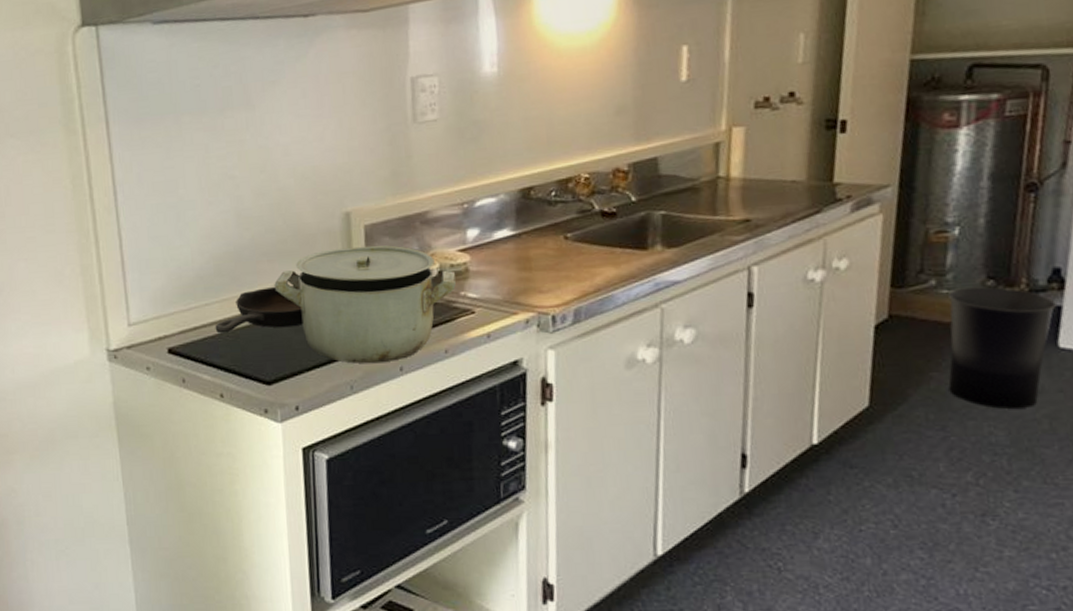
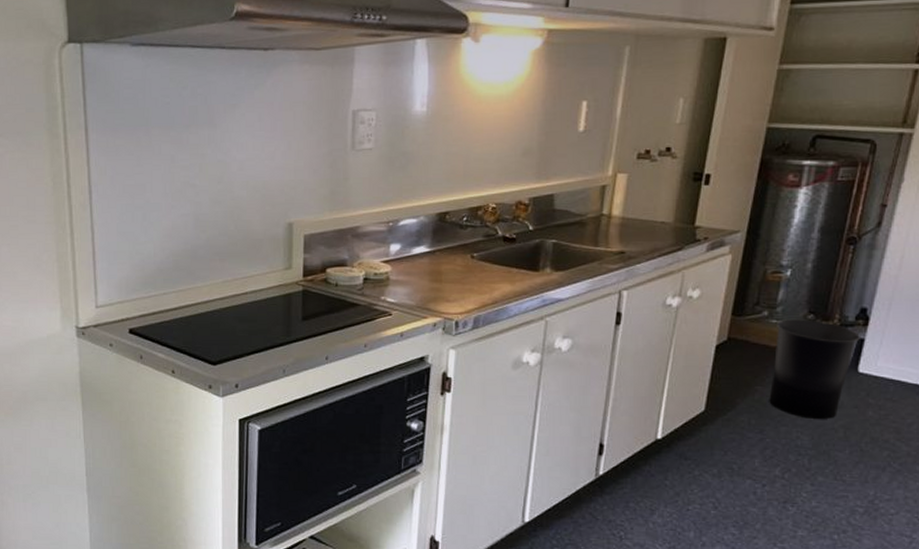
frying pan: present [215,286,304,334] -> none [171,282,247,319]
saucepan: present [274,245,456,364] -> none [224,252,377,351]

